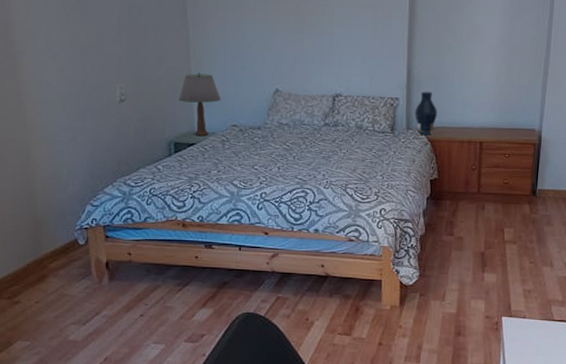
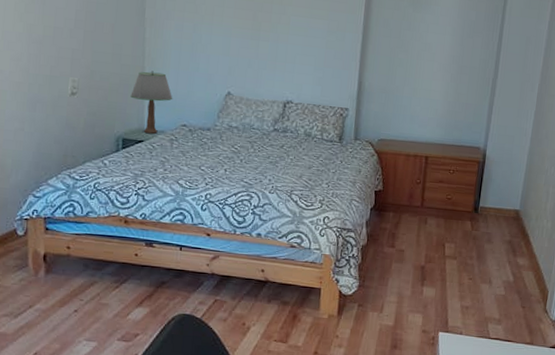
vase: present [414,92,437,136] -> none [362,104,386,147]

